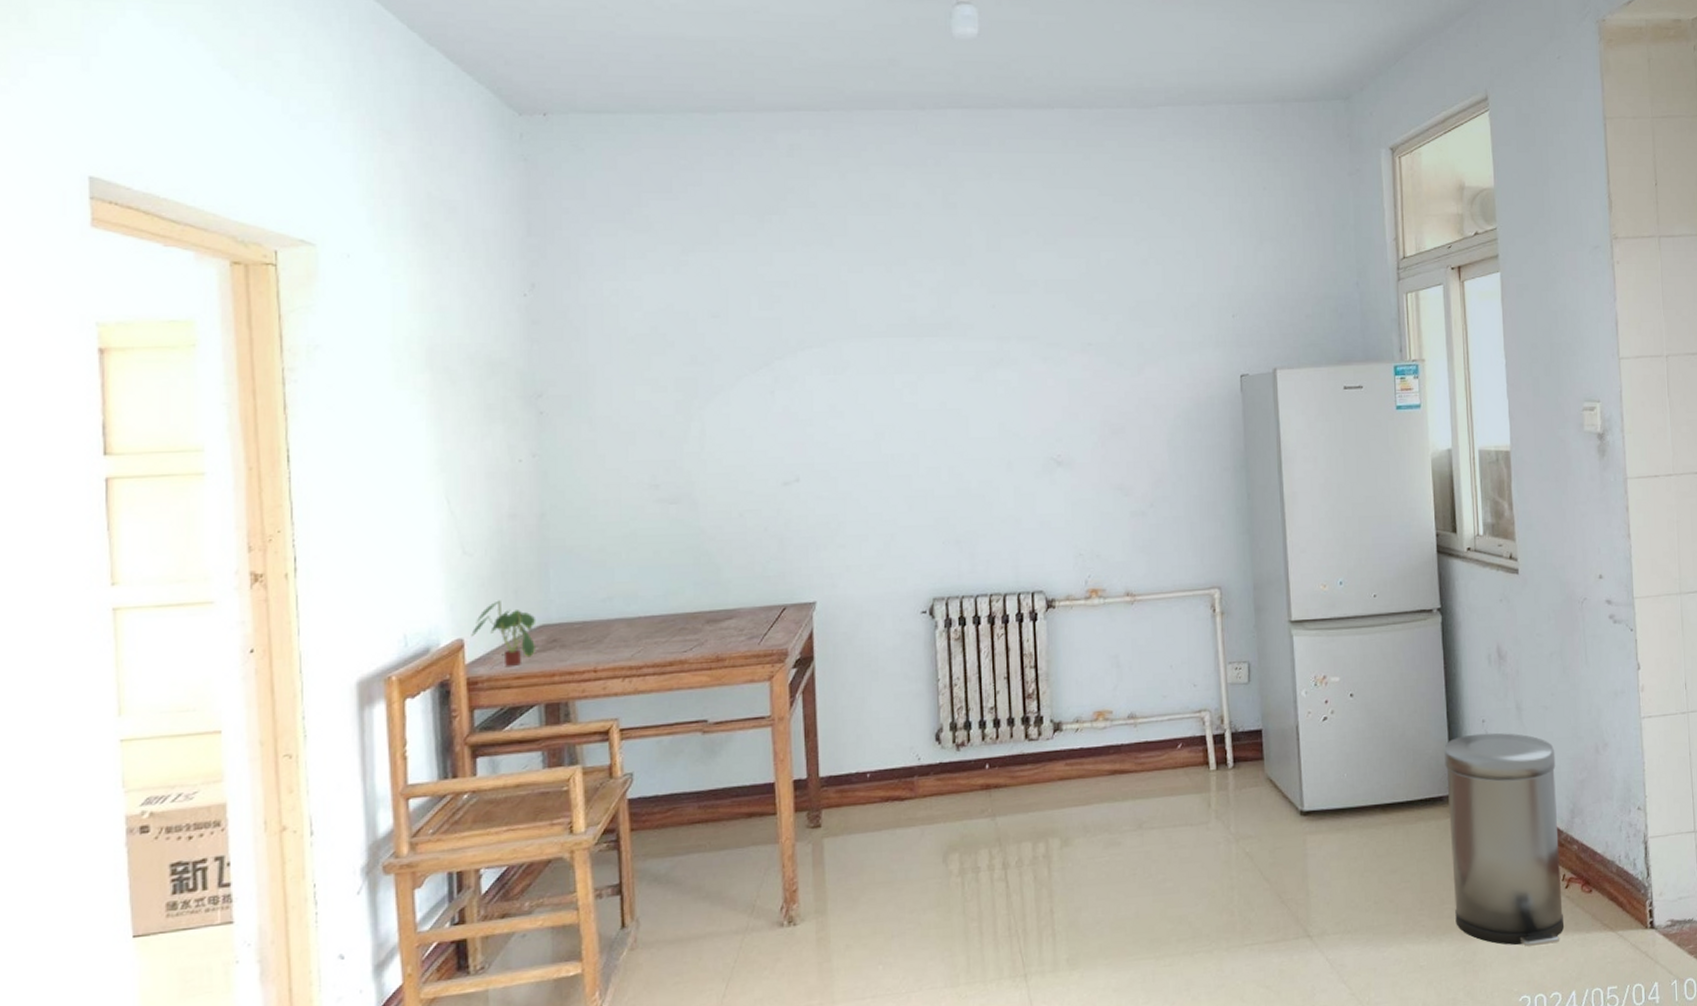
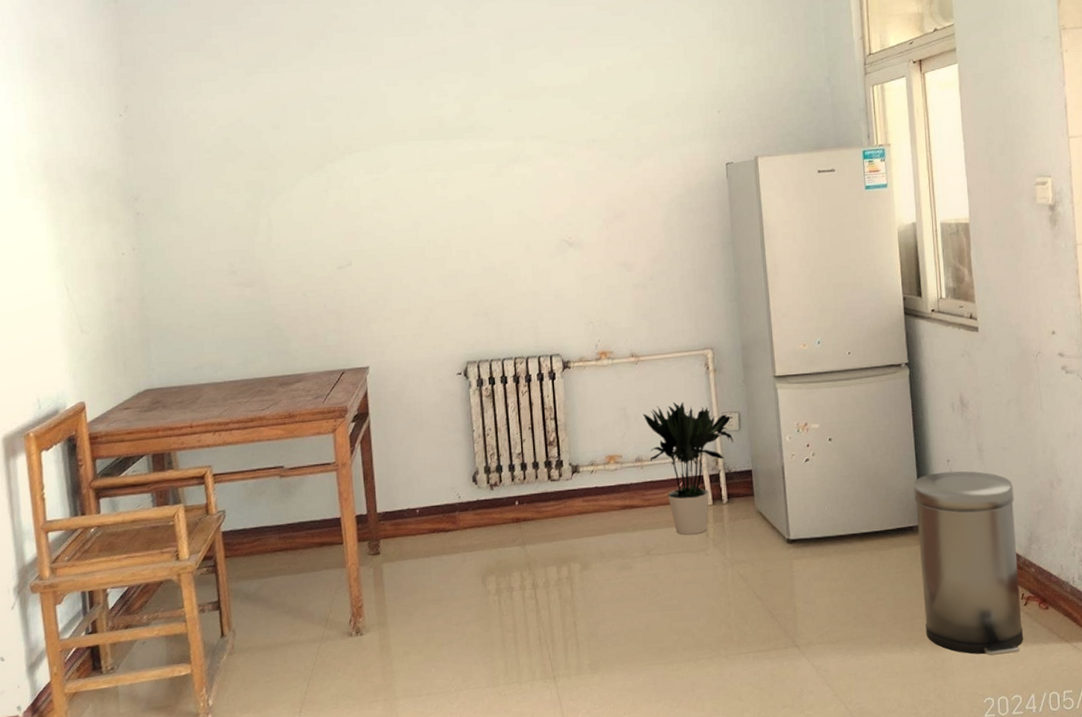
plant: present [471,600,536,667] -> none [90,369,142,425]
potted plant: none [1137,649,1242,806] -> present [642,402,734,536]

